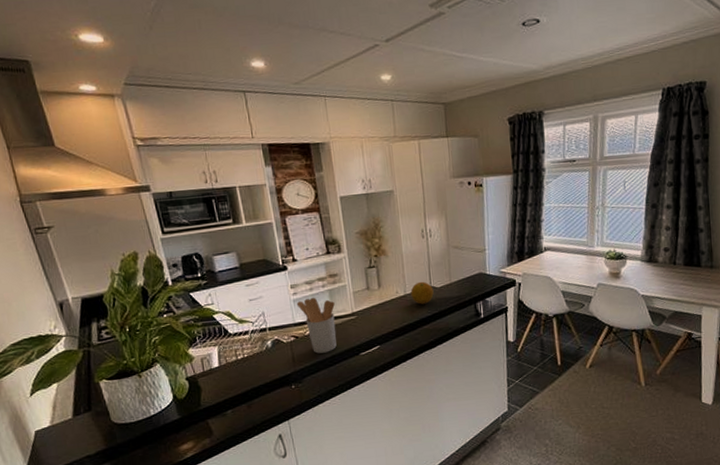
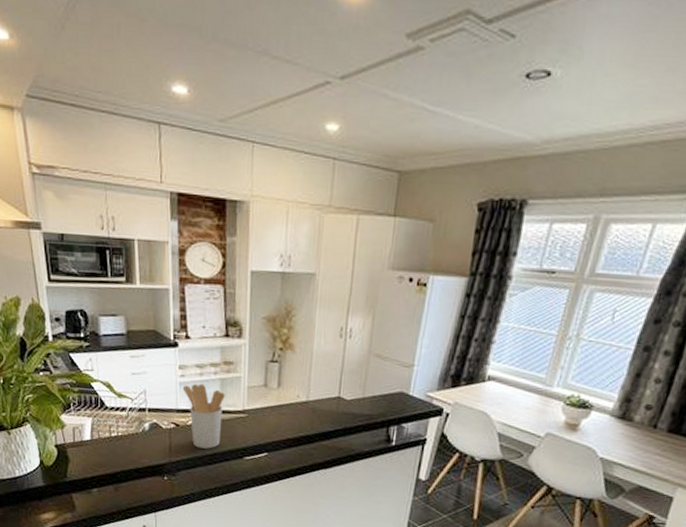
fruit: present [410,281,434,305] -> none [313,389,342,416]

